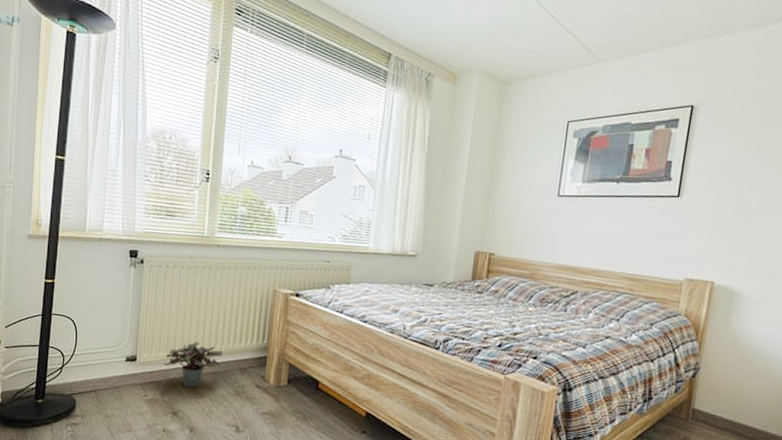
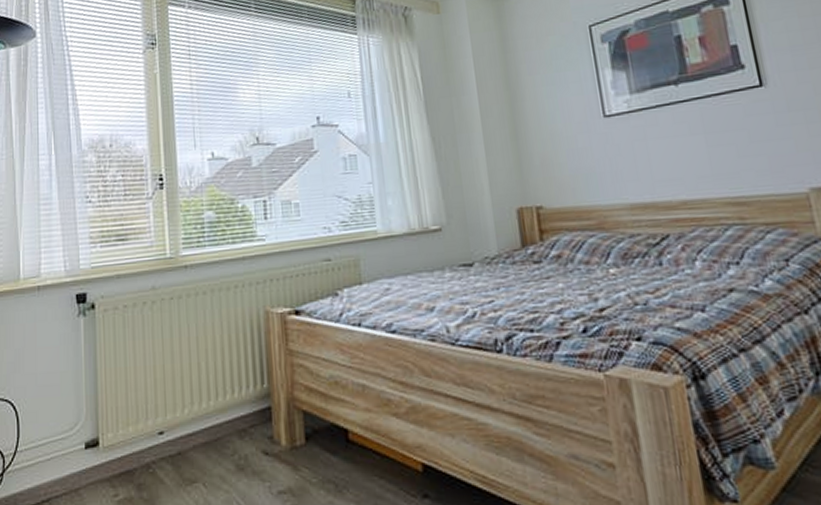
potted plant: present [162,342,223,388] -> none [133,403,213,473]

